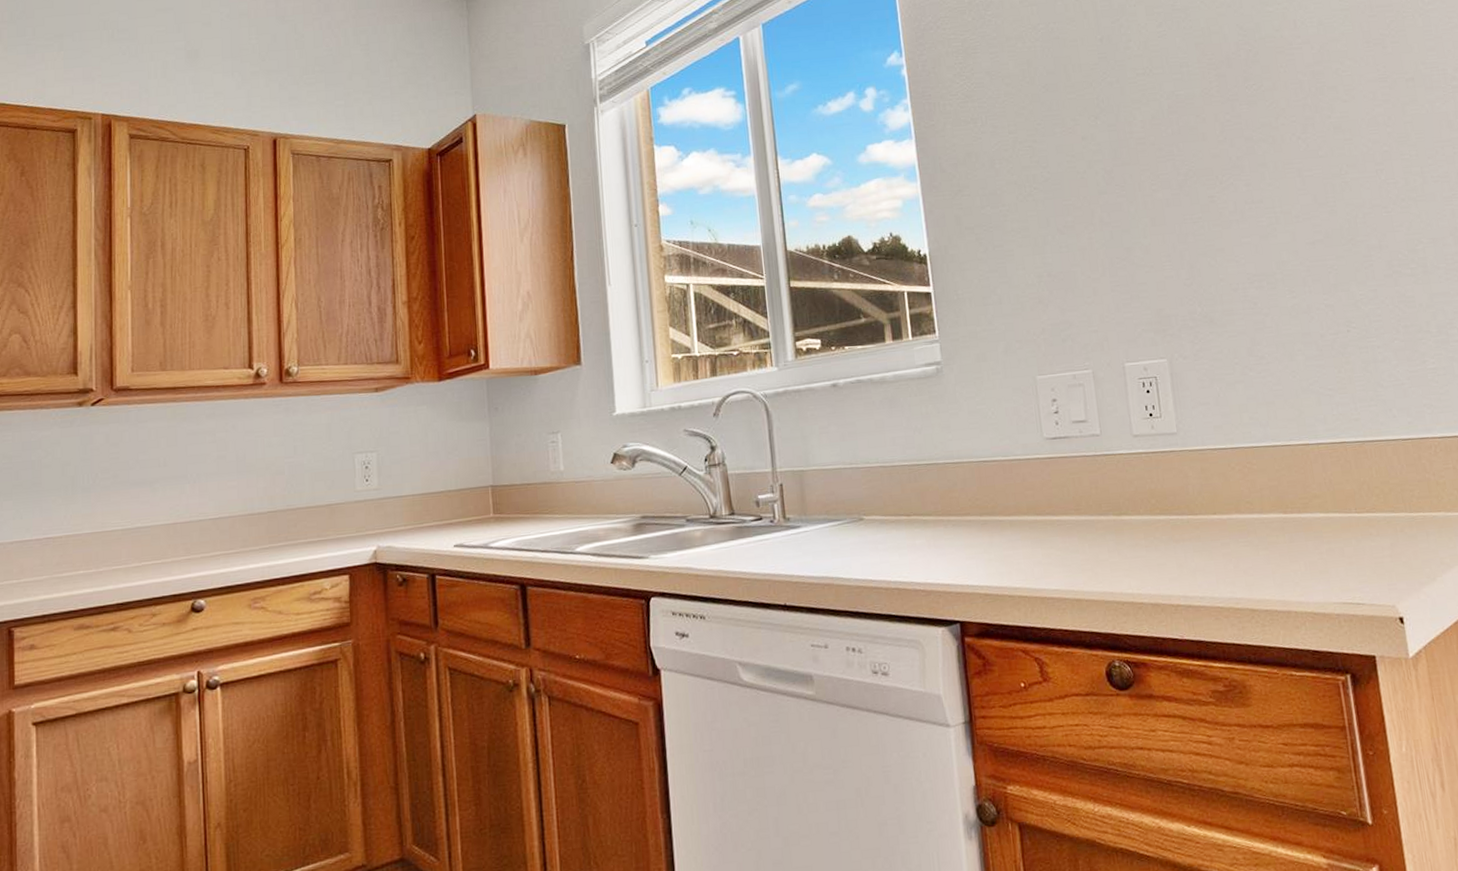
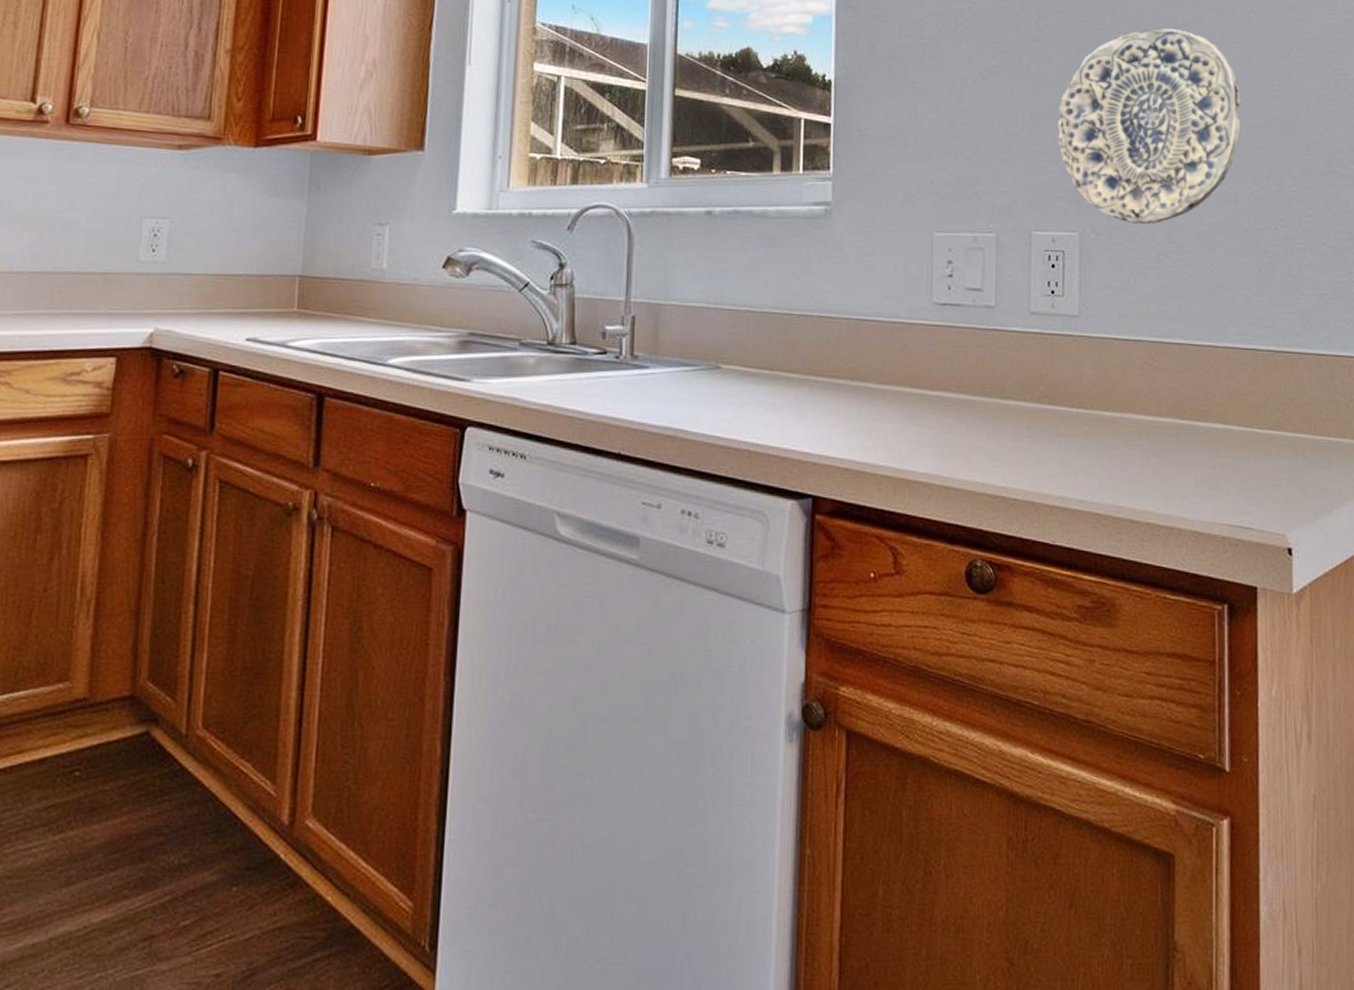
decorative plate: none [1134,164,1304,344] -> present [1058,28,1241,224]

